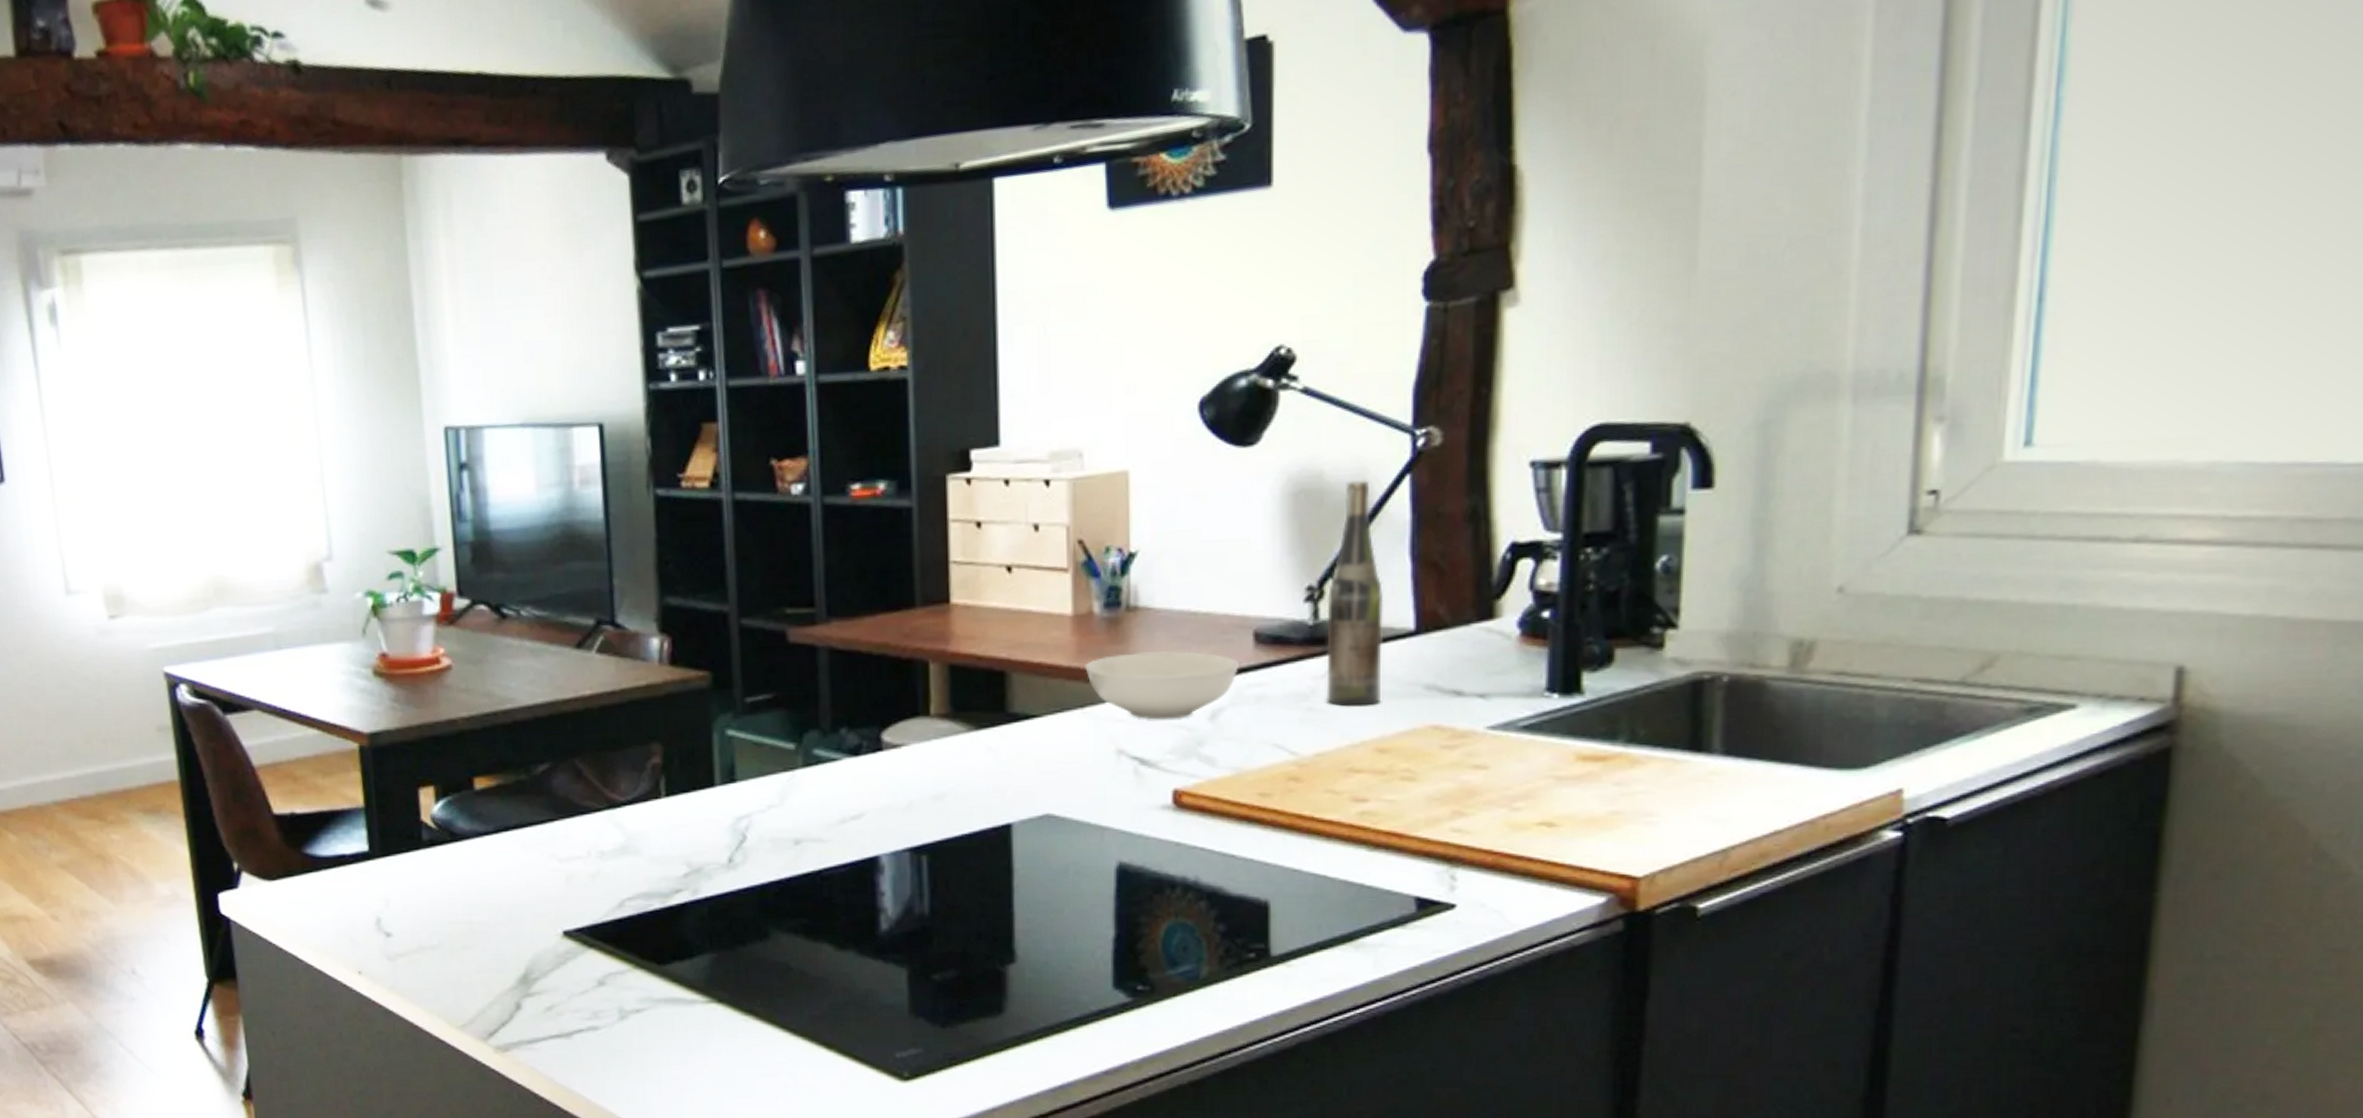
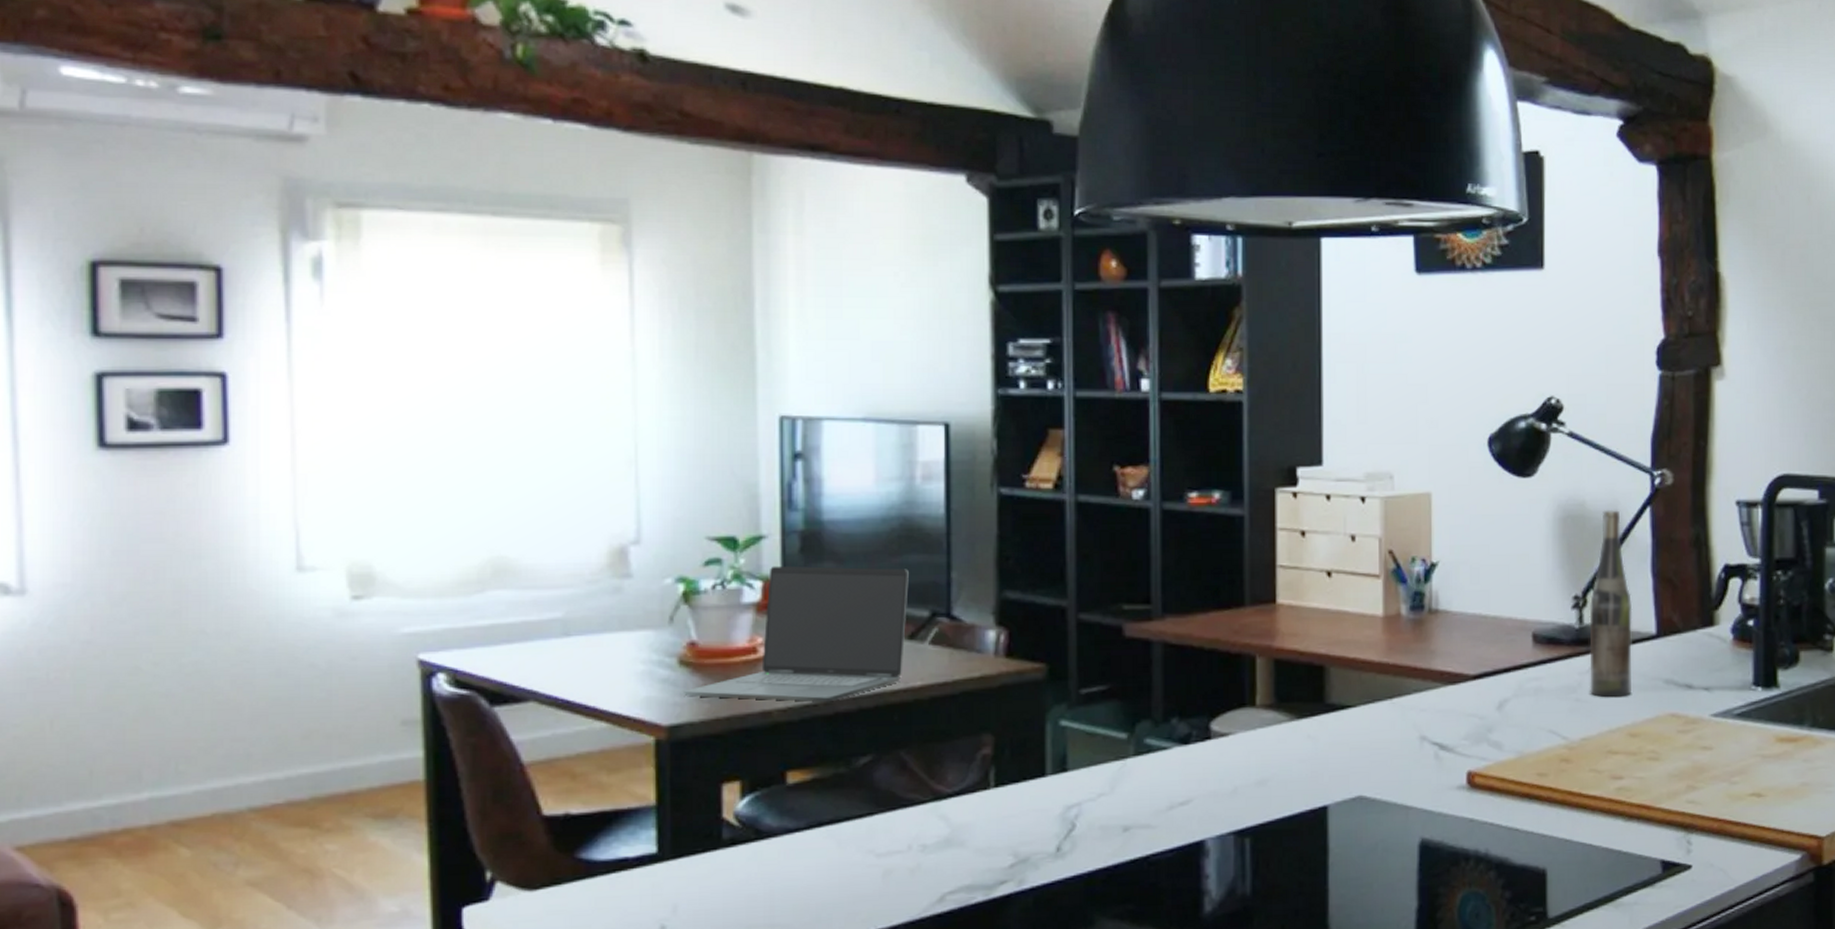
laptop: none [380,576,574,711] -> present [684,566,909,702]
bowl: present [1085,651,1240,720] -> none [1393,649,1522,710]

